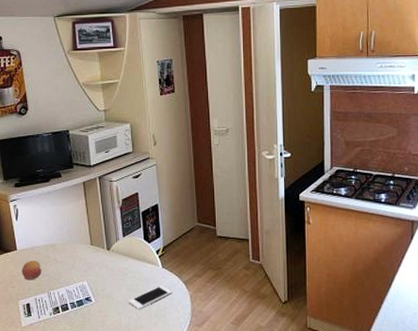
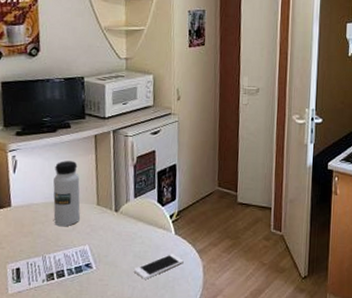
fruit: present [21,260,42,281] -> none [14,219,38,242]
water bottle: none [51,207,77,266] -> present [53,161,81,227]

